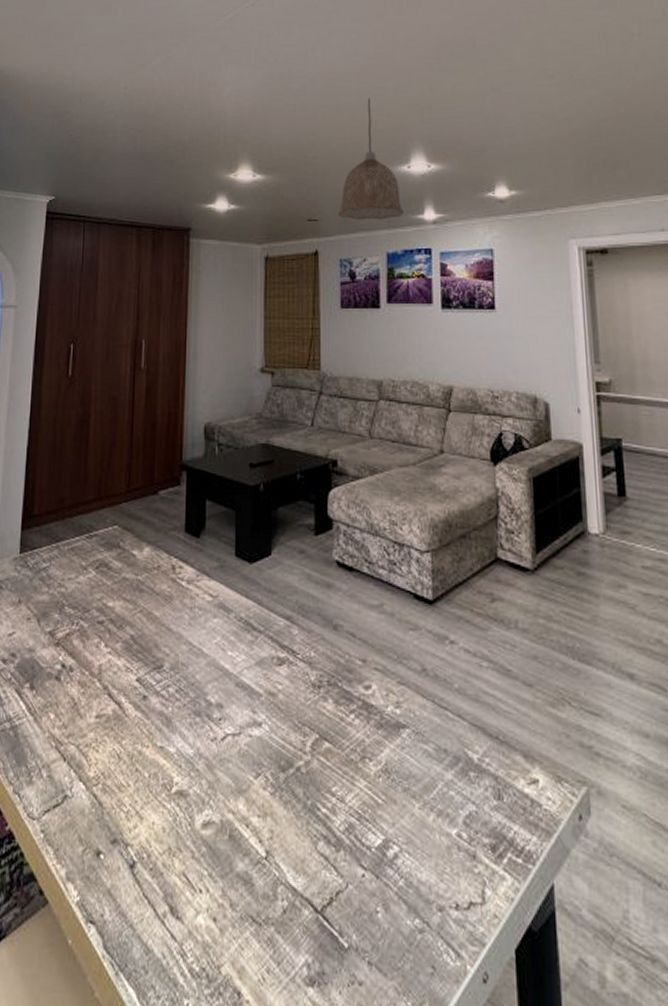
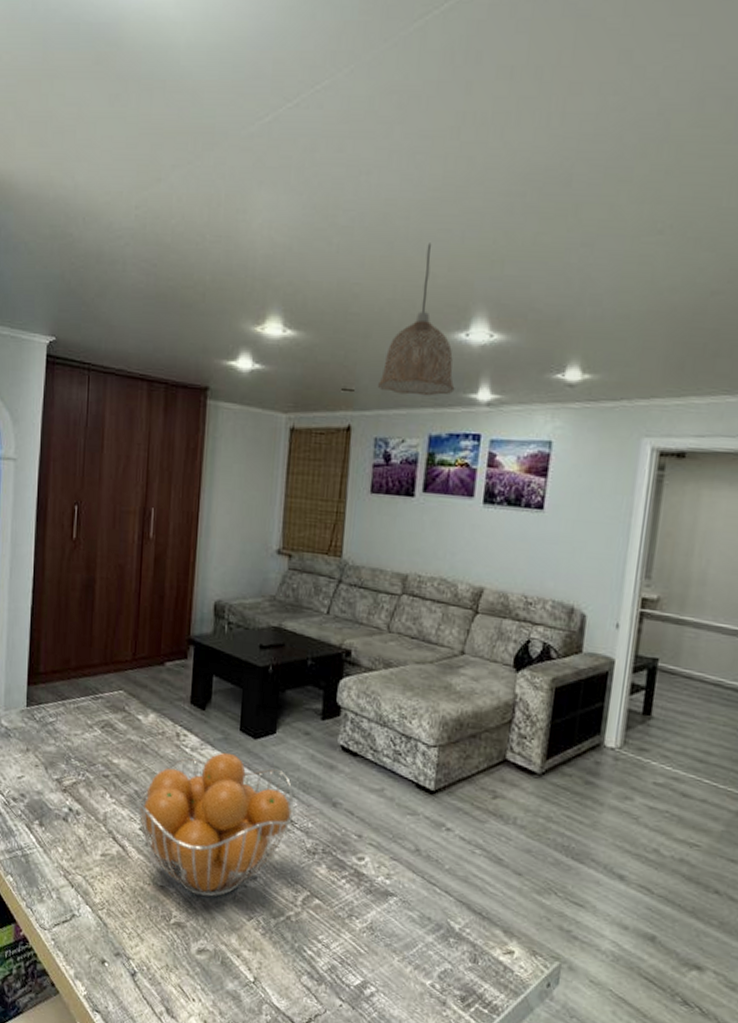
fruit basket: none [133,581,294,755] -> present [137,752,294,897]

